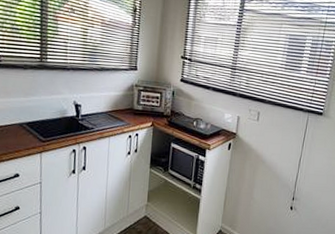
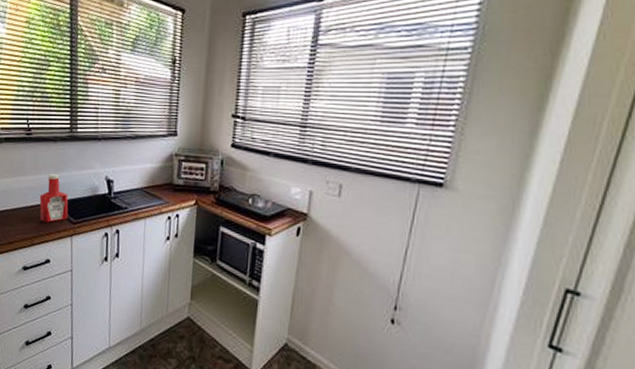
ketchup bottle: none [8,97,38,141] -> present [39,174,69,223]

